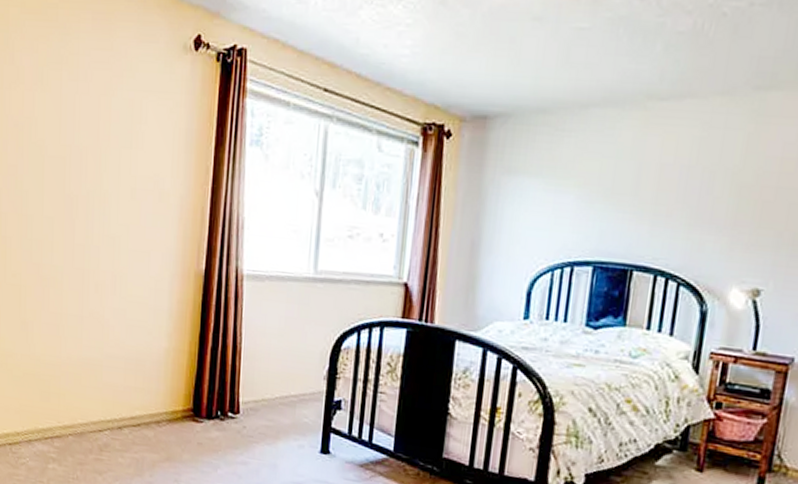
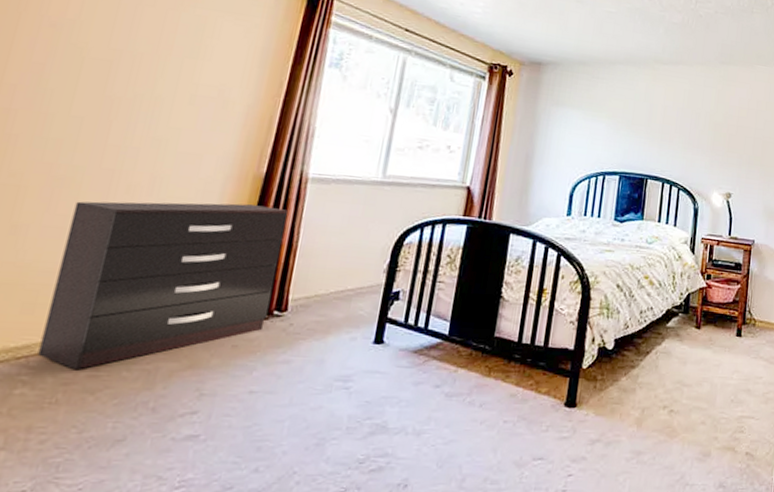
dresser: none [58,300,229,453] -> present [37,201,288,370]

